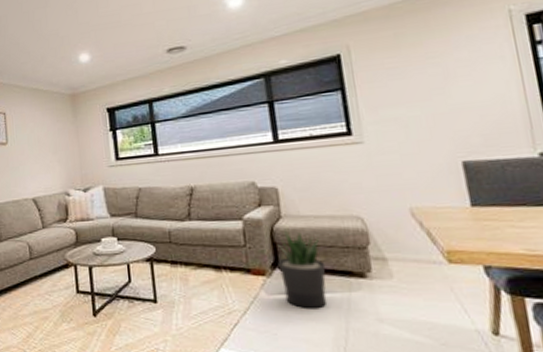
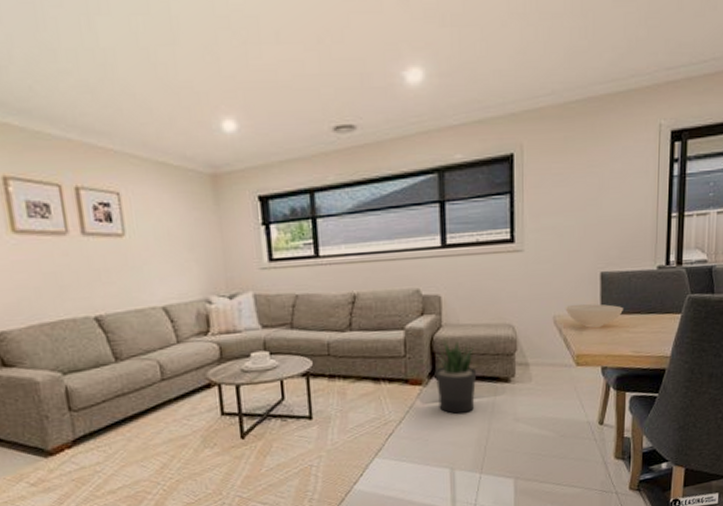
bowl: none [422,195,501,222] -> present [565,303,623,329]

